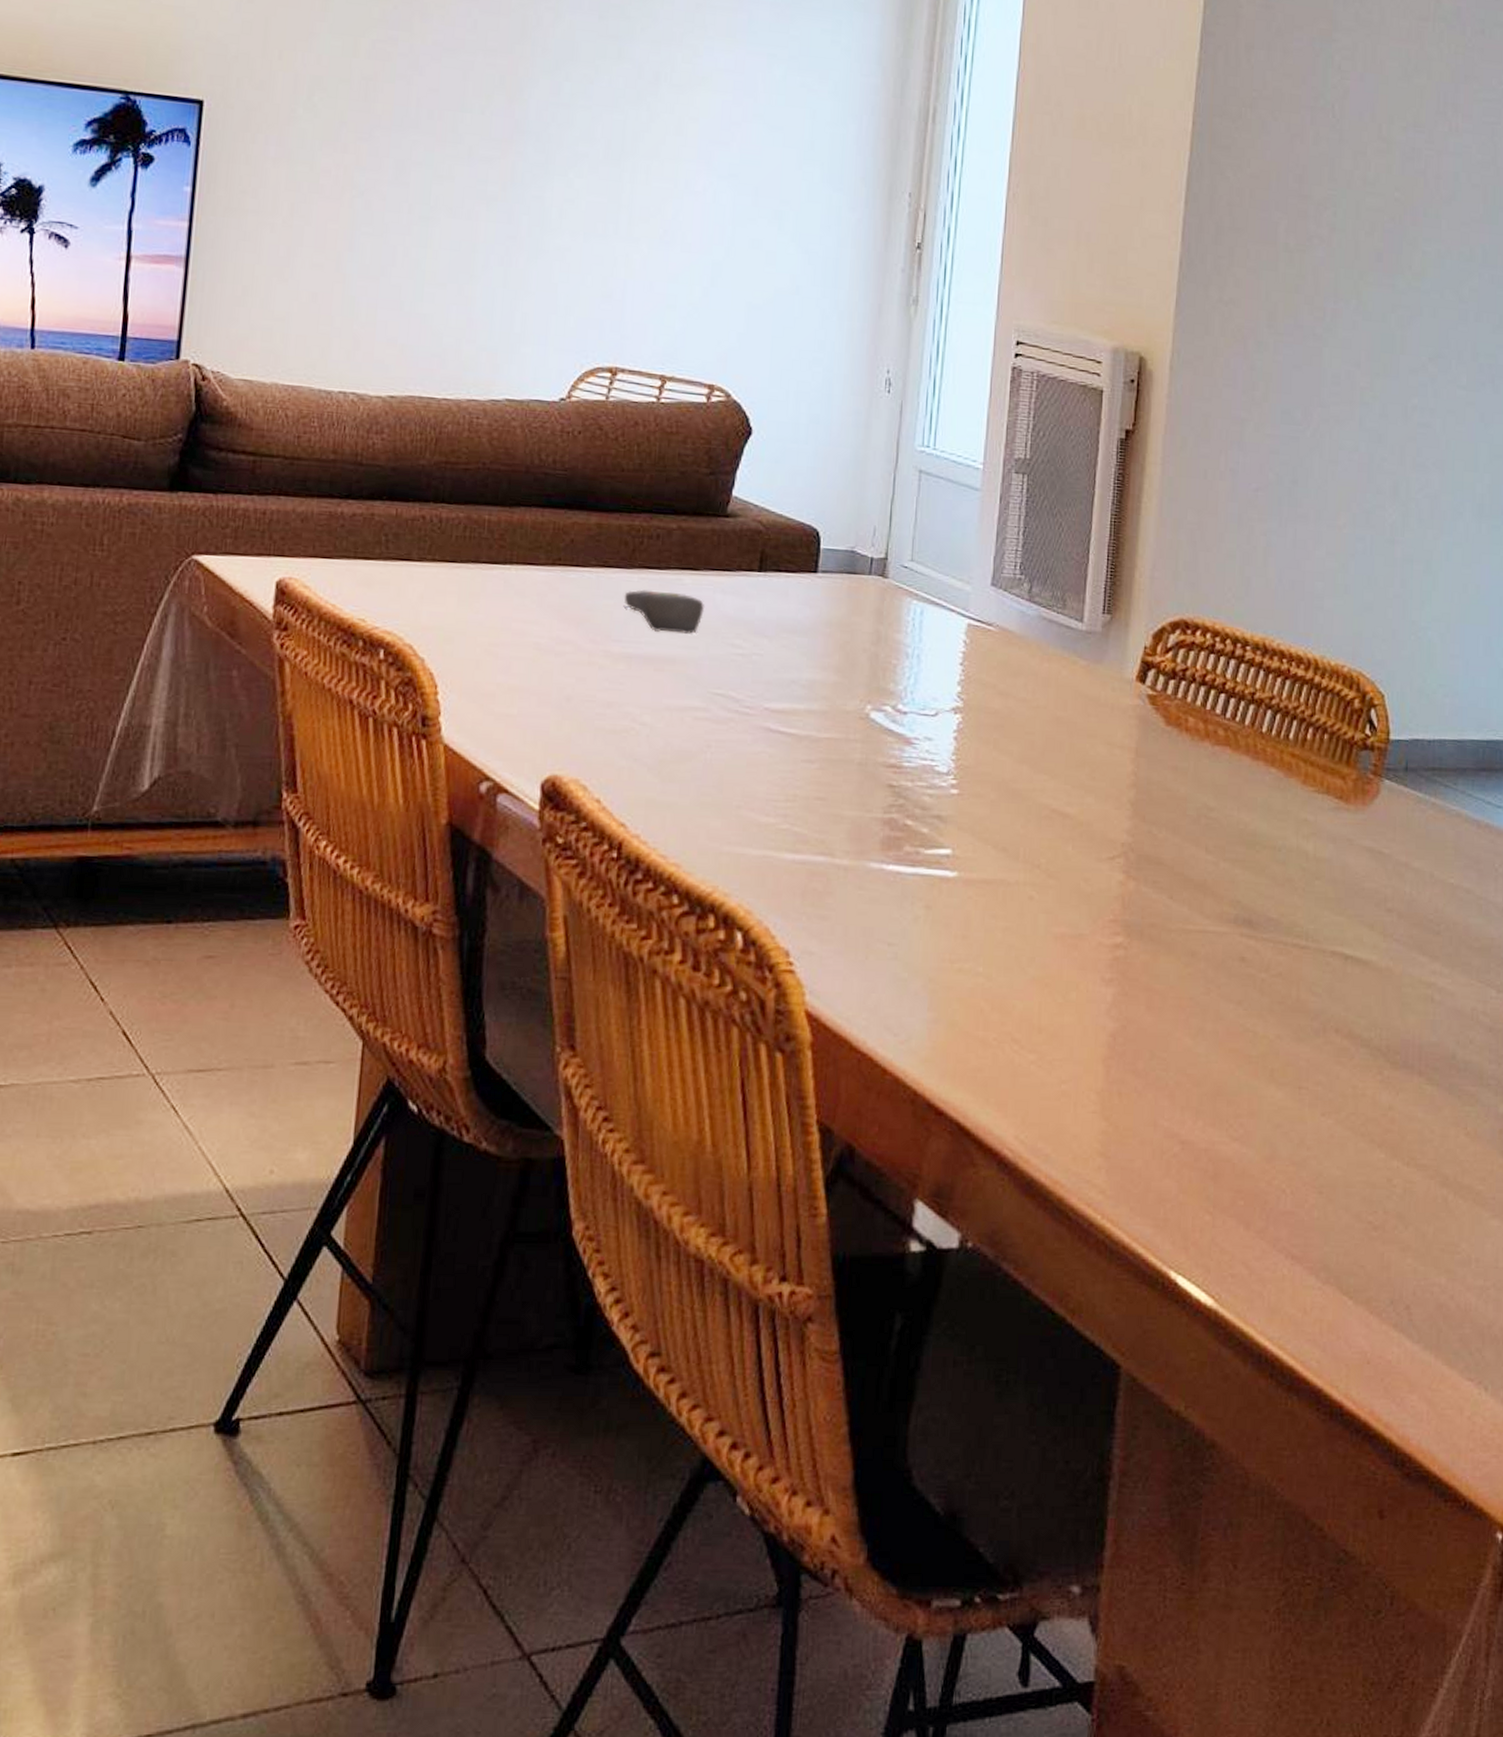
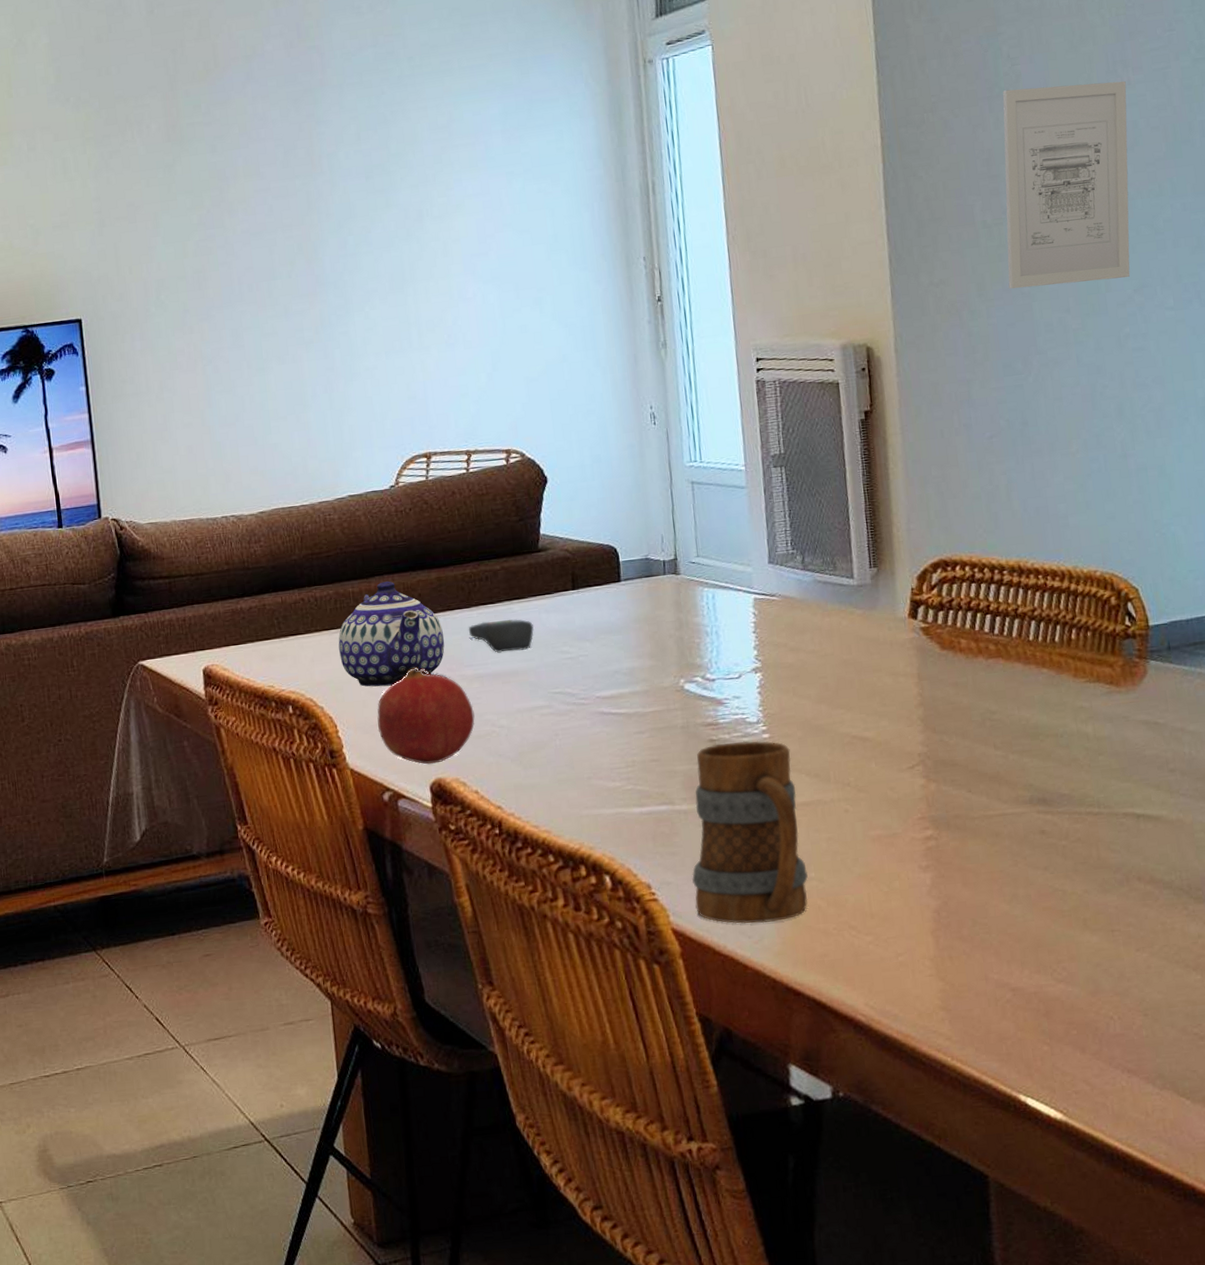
teapot: none [457,515,593,648] -> present [338,581,445,688]
fruit: none [488,630,613,756] -> present [377,667,475,765]
mug: none [838,792,979,1020] -> present [692,740,808,924]
wall art: none [1301,104,1454,343] -> present [1002,81,1130,289]

